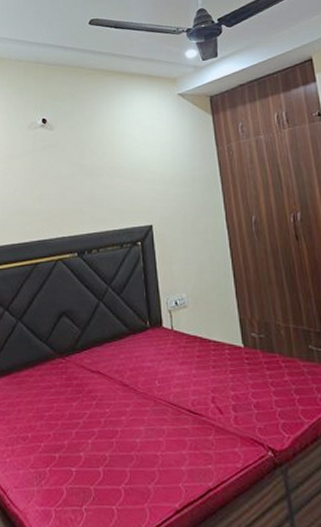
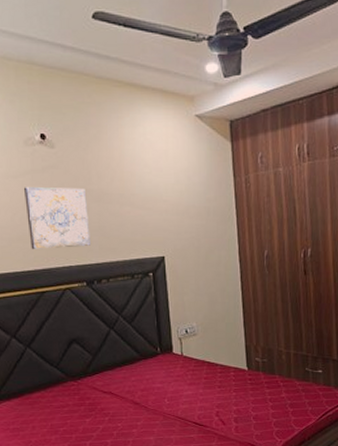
wall art: none [25,164,82,222] -> present [24,187,90,249]

